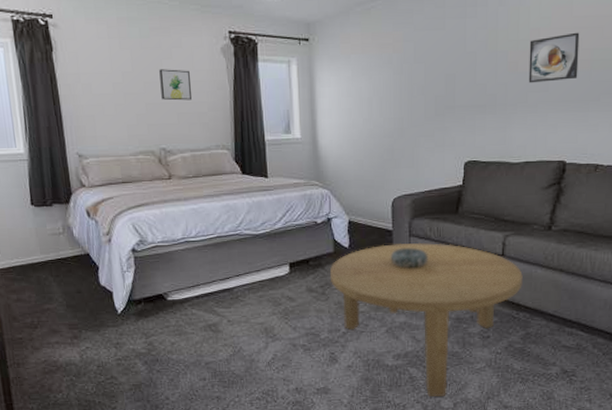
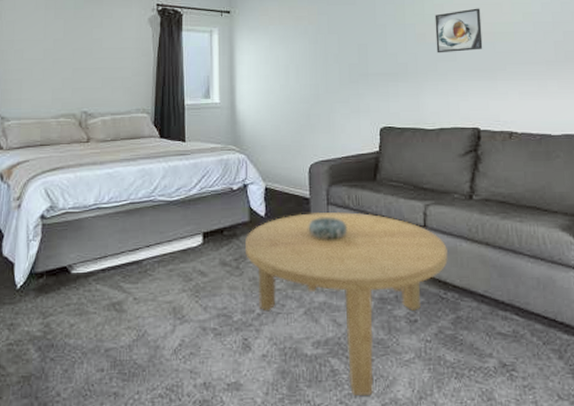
wall art: present [159,69,191,101] -> none [88,37,117,66]

